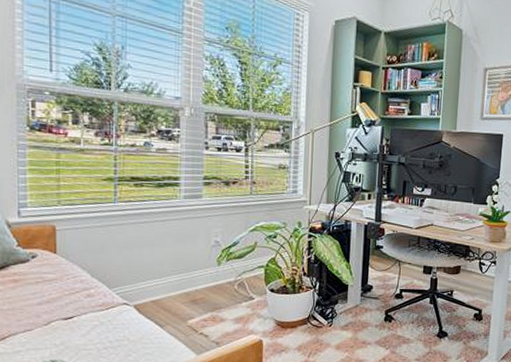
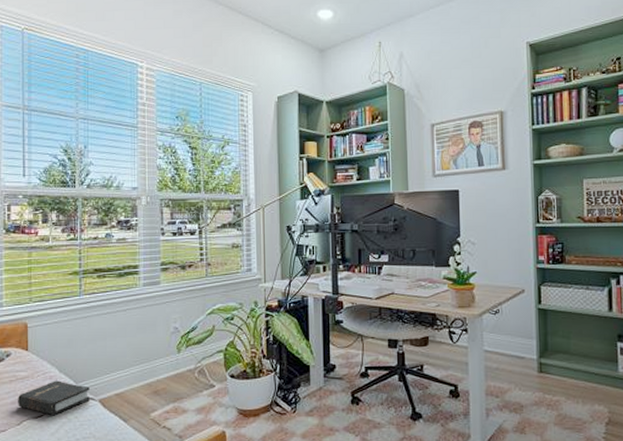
hardback book: none [45,284,124,317] -> present [18,380,90,415]

